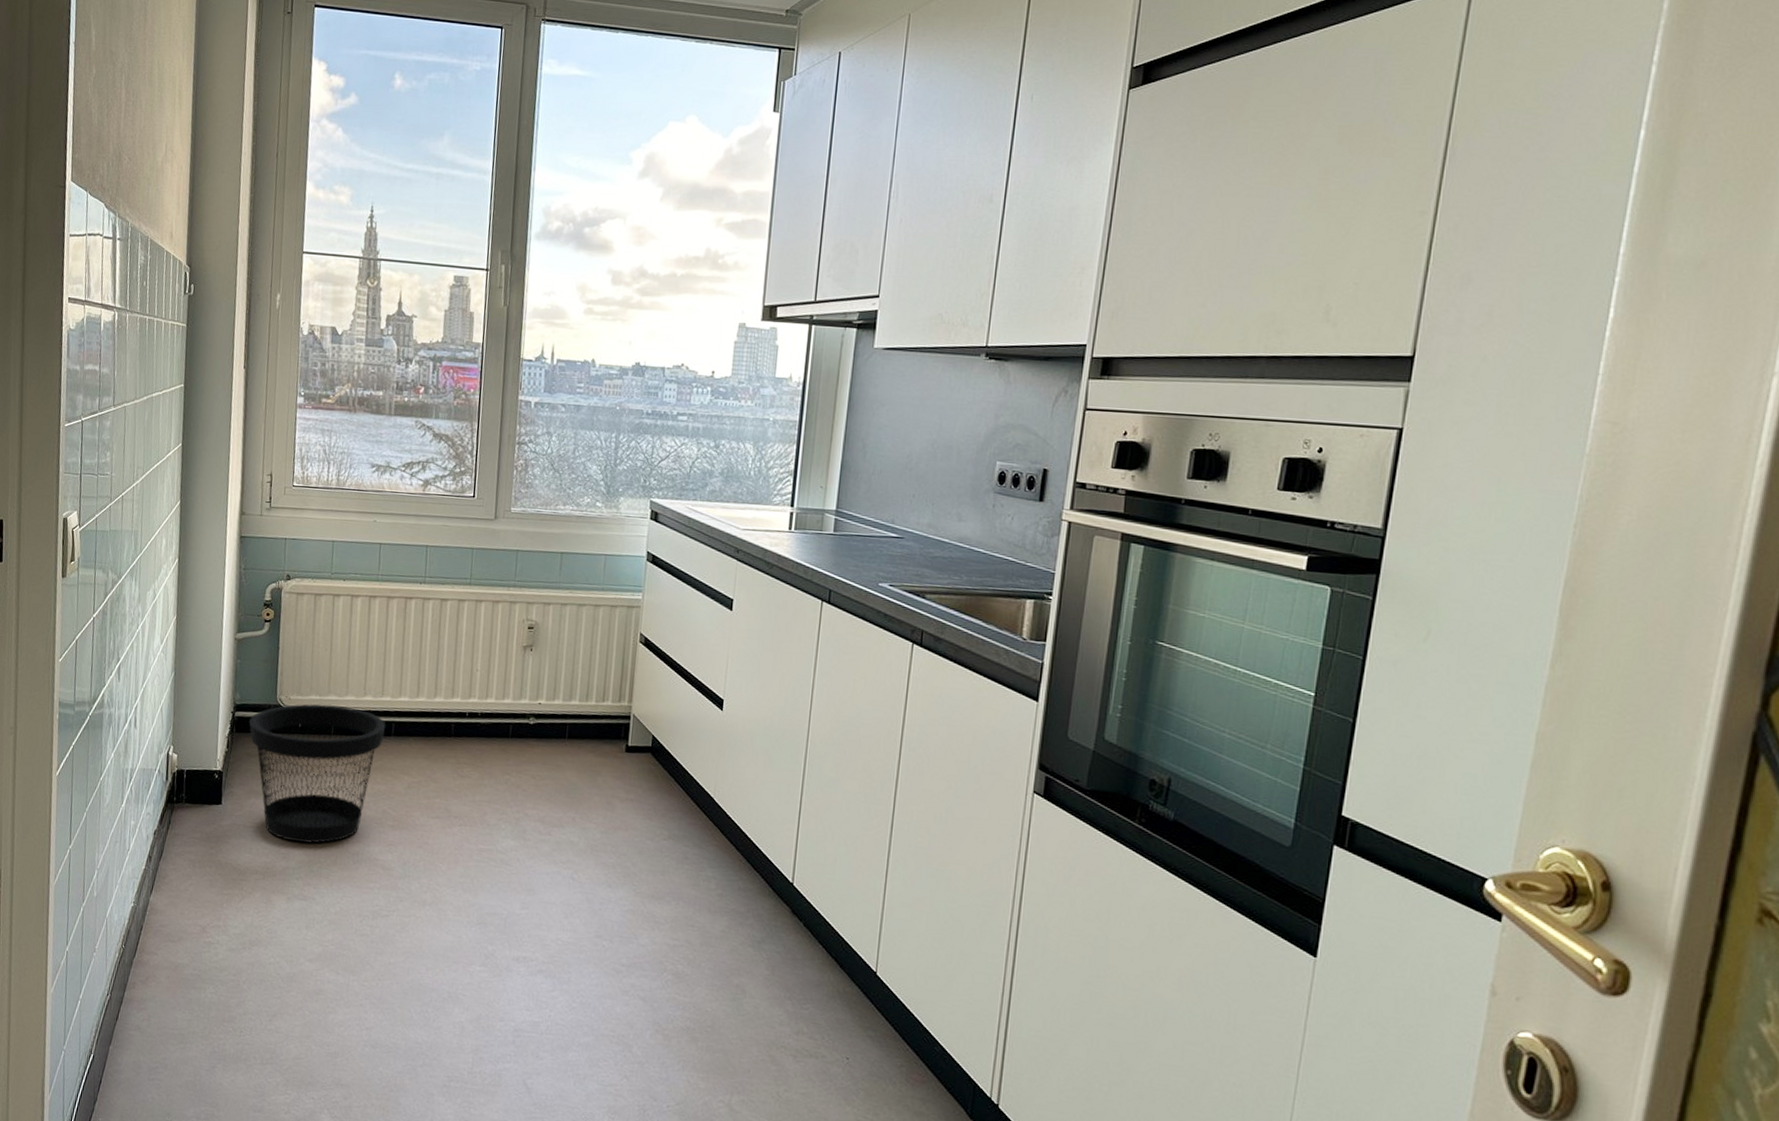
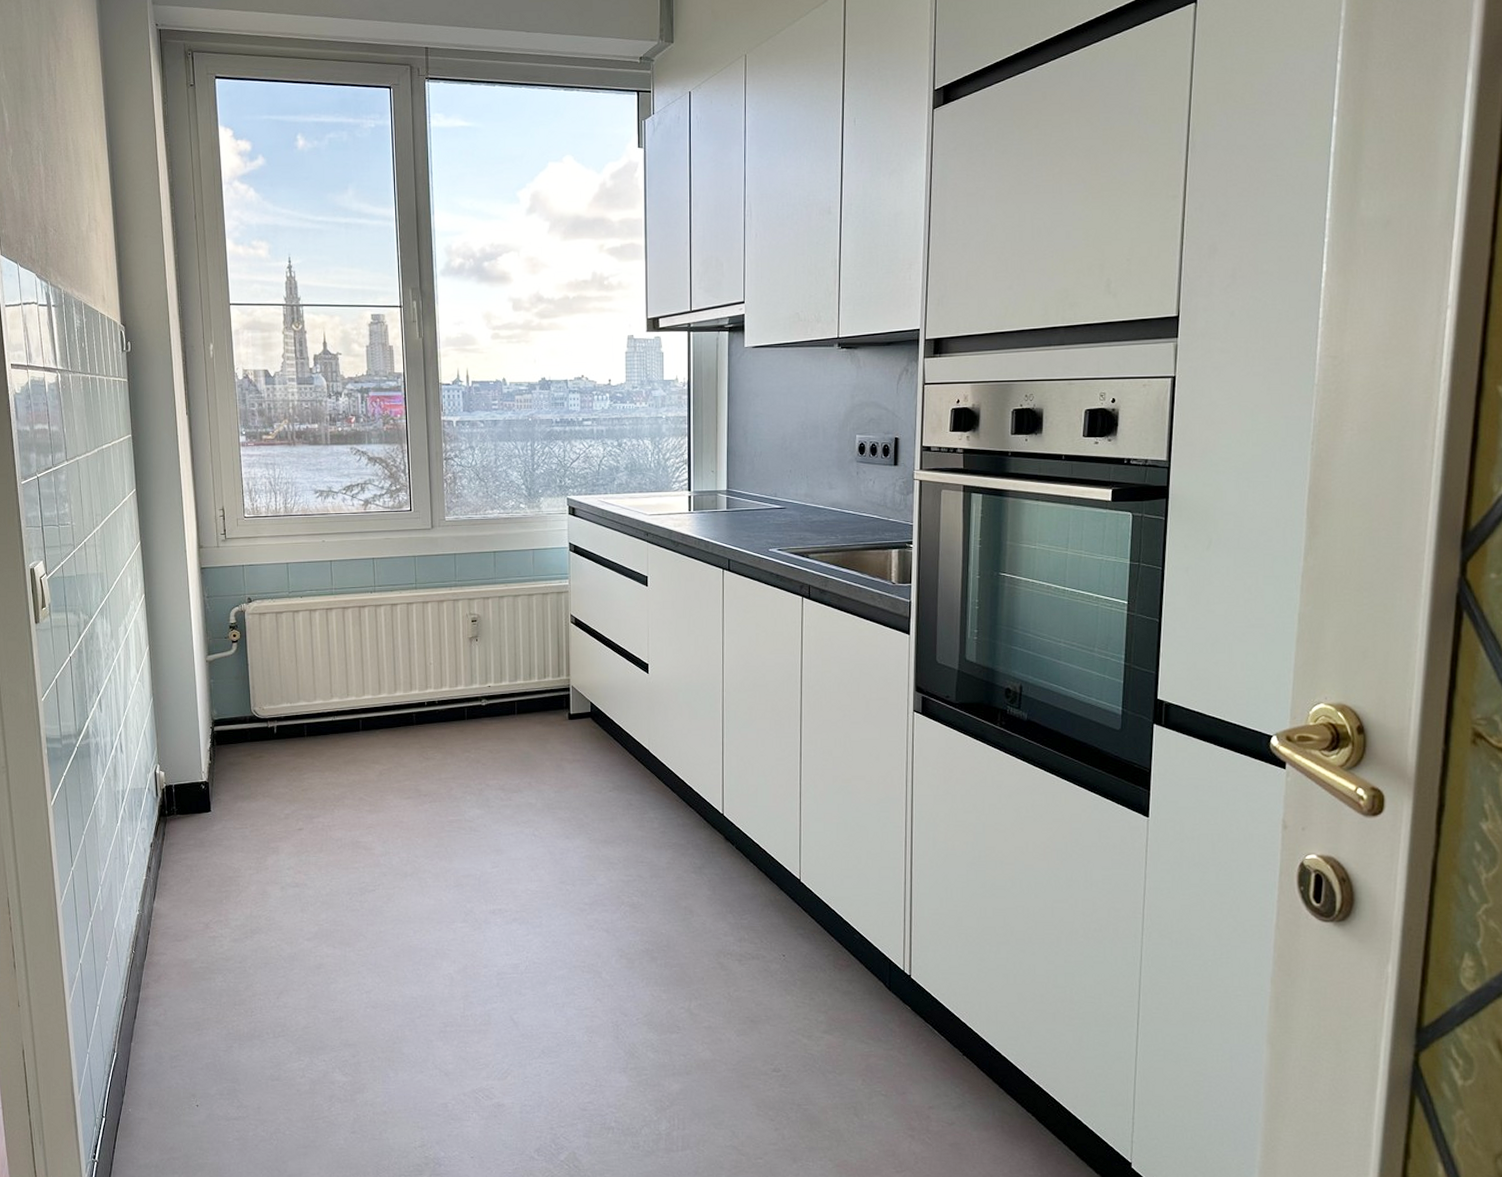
wastebasket: present [248,703,386,844] -> none [227,709,354,837]

